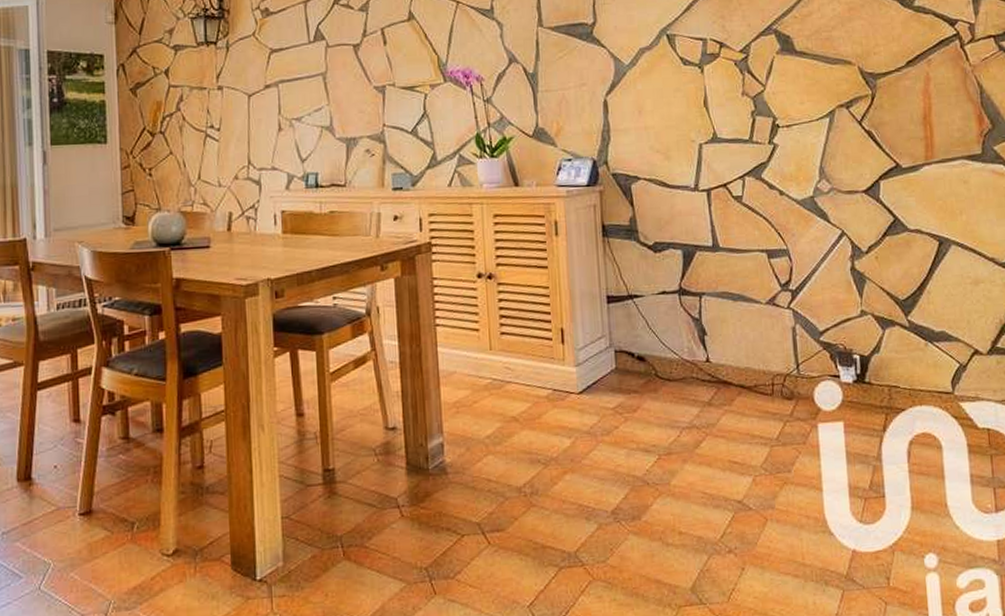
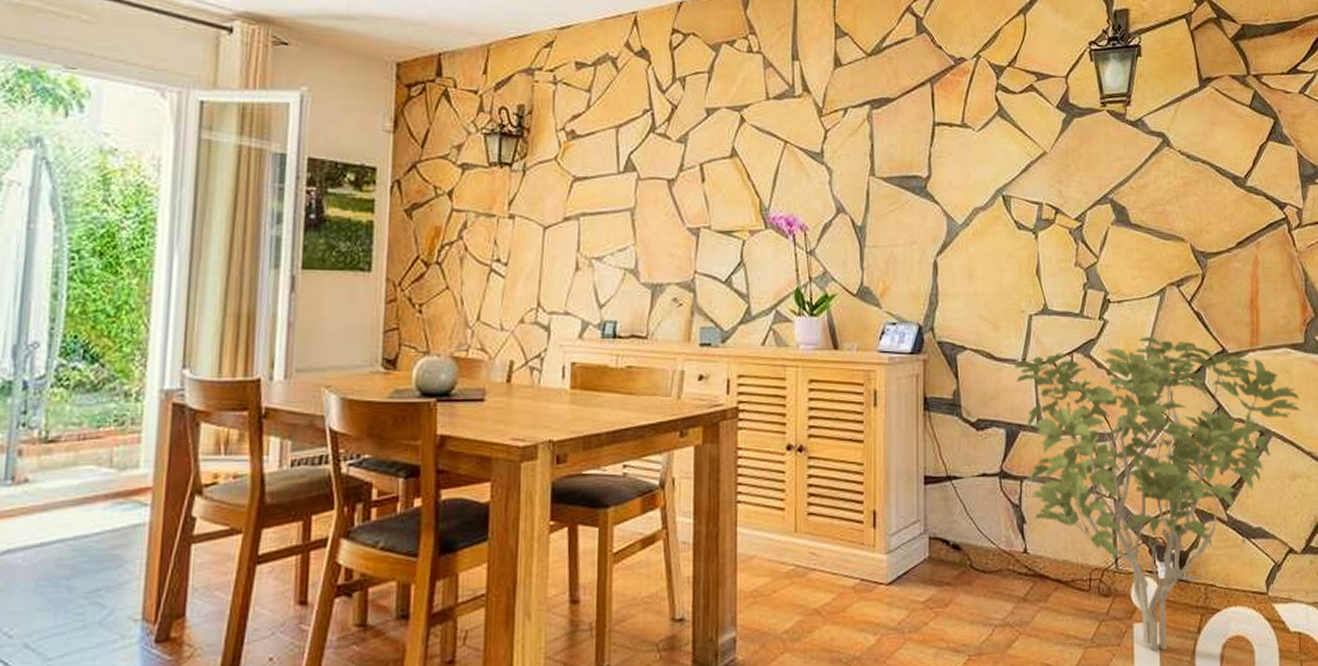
shrub: none [687,157,983,448] -> present [1014,337,1302,650]

